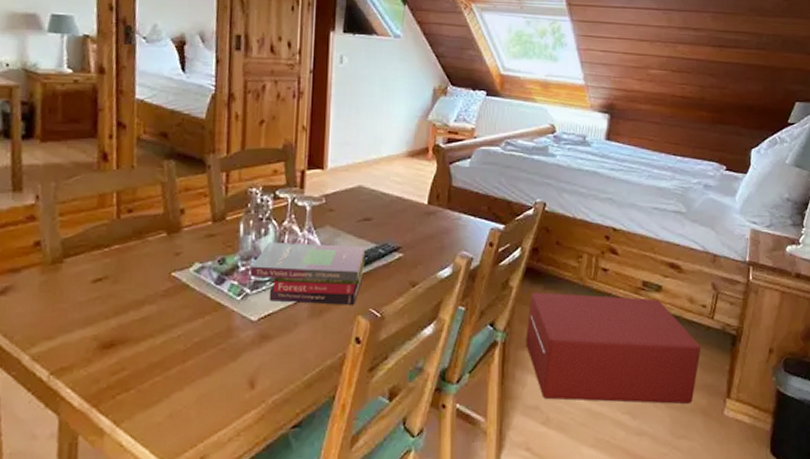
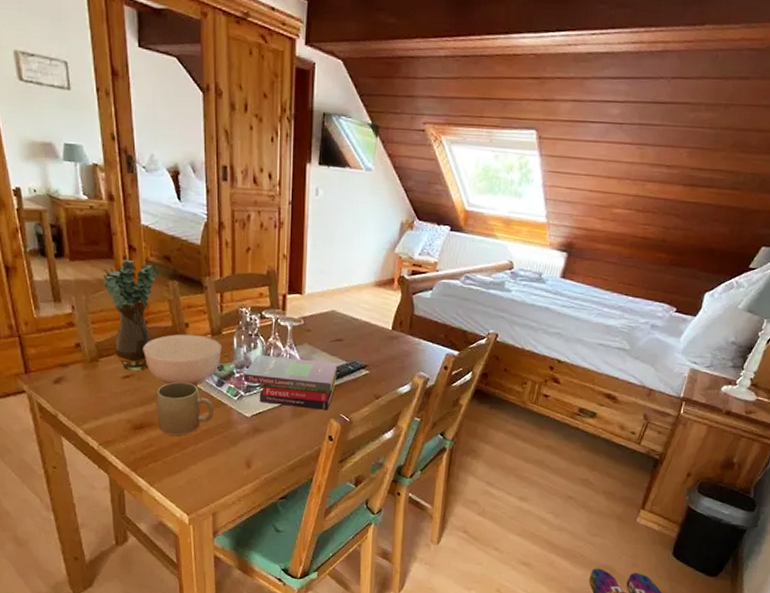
vase: none [80,133,154,273] -> present [103,255,160,372]
bowl: none [123,222,225,286] -> present [143,333,222,386]
mug: none [133,281,210,354] -> present [156,381,214,436]
suitcase: present [526,292,702,404] -> none [470,410,625,510]

